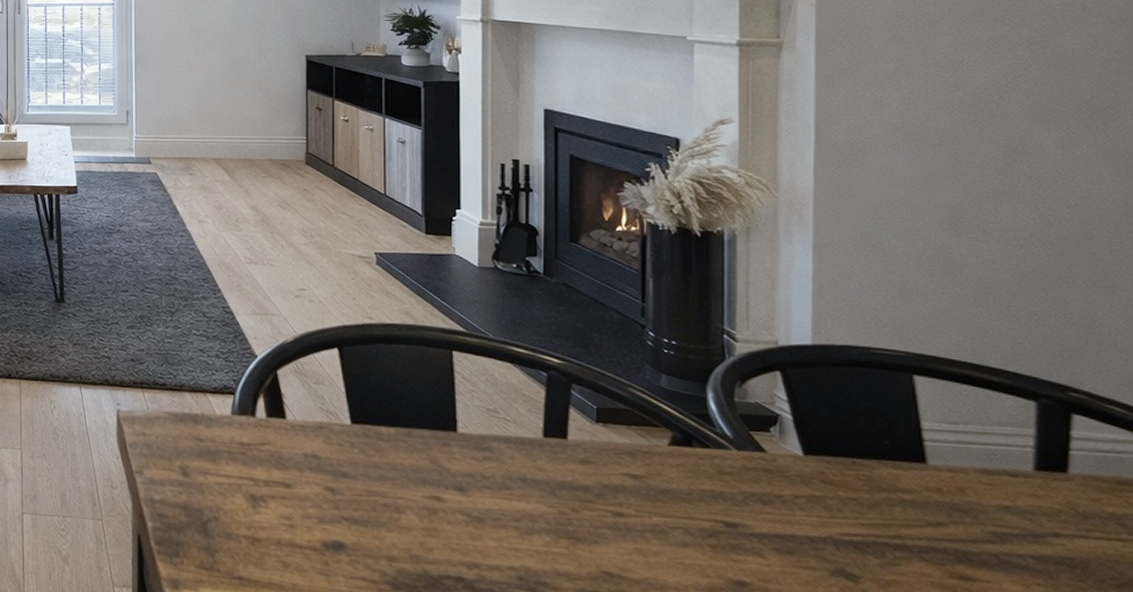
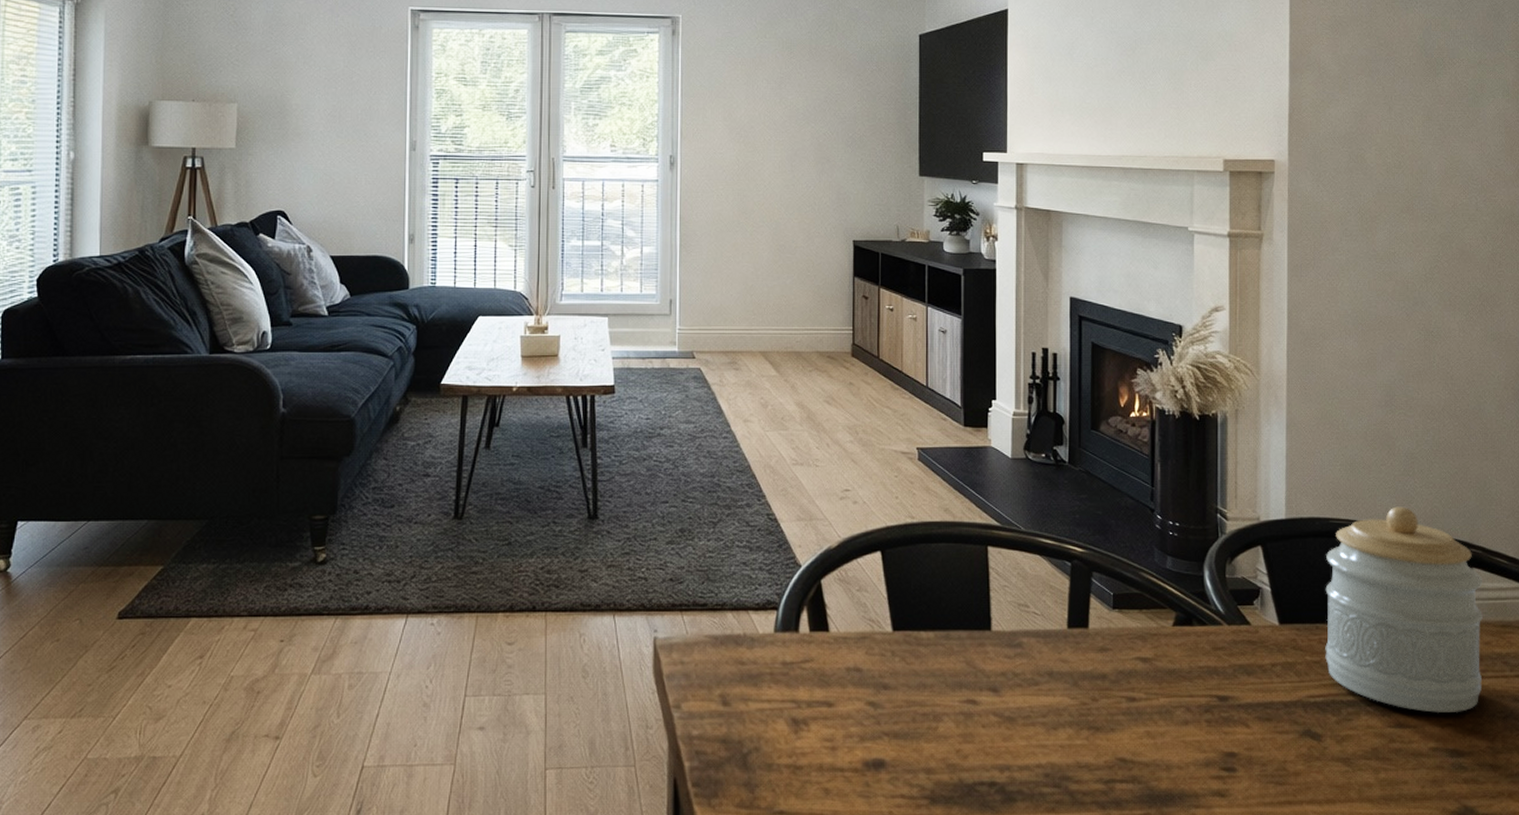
jar: none [864,339,1088,573] -> present [1325,506,1483,713]

